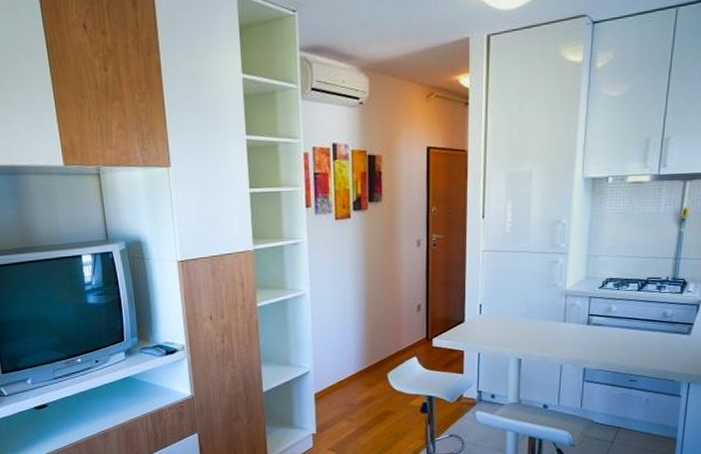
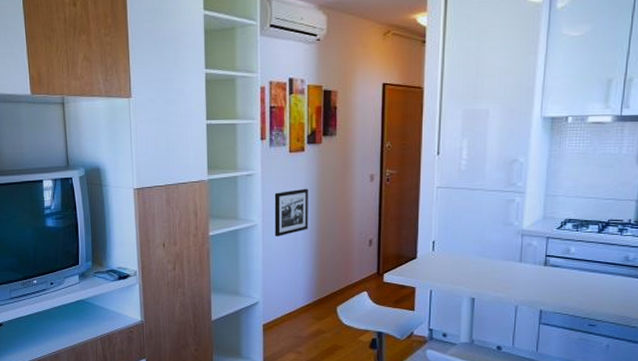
picture frame: none [321,255,357,305] -> present [274,188,308,236]

